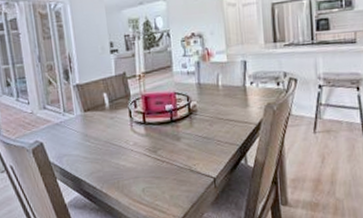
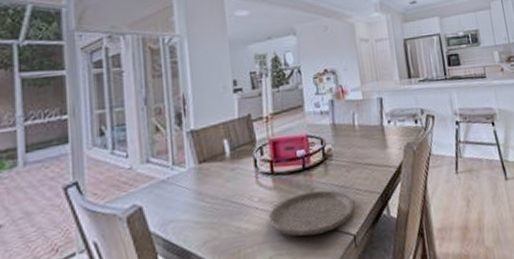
plate: none [141,139,216,175] -> present [268,190,355,236]

